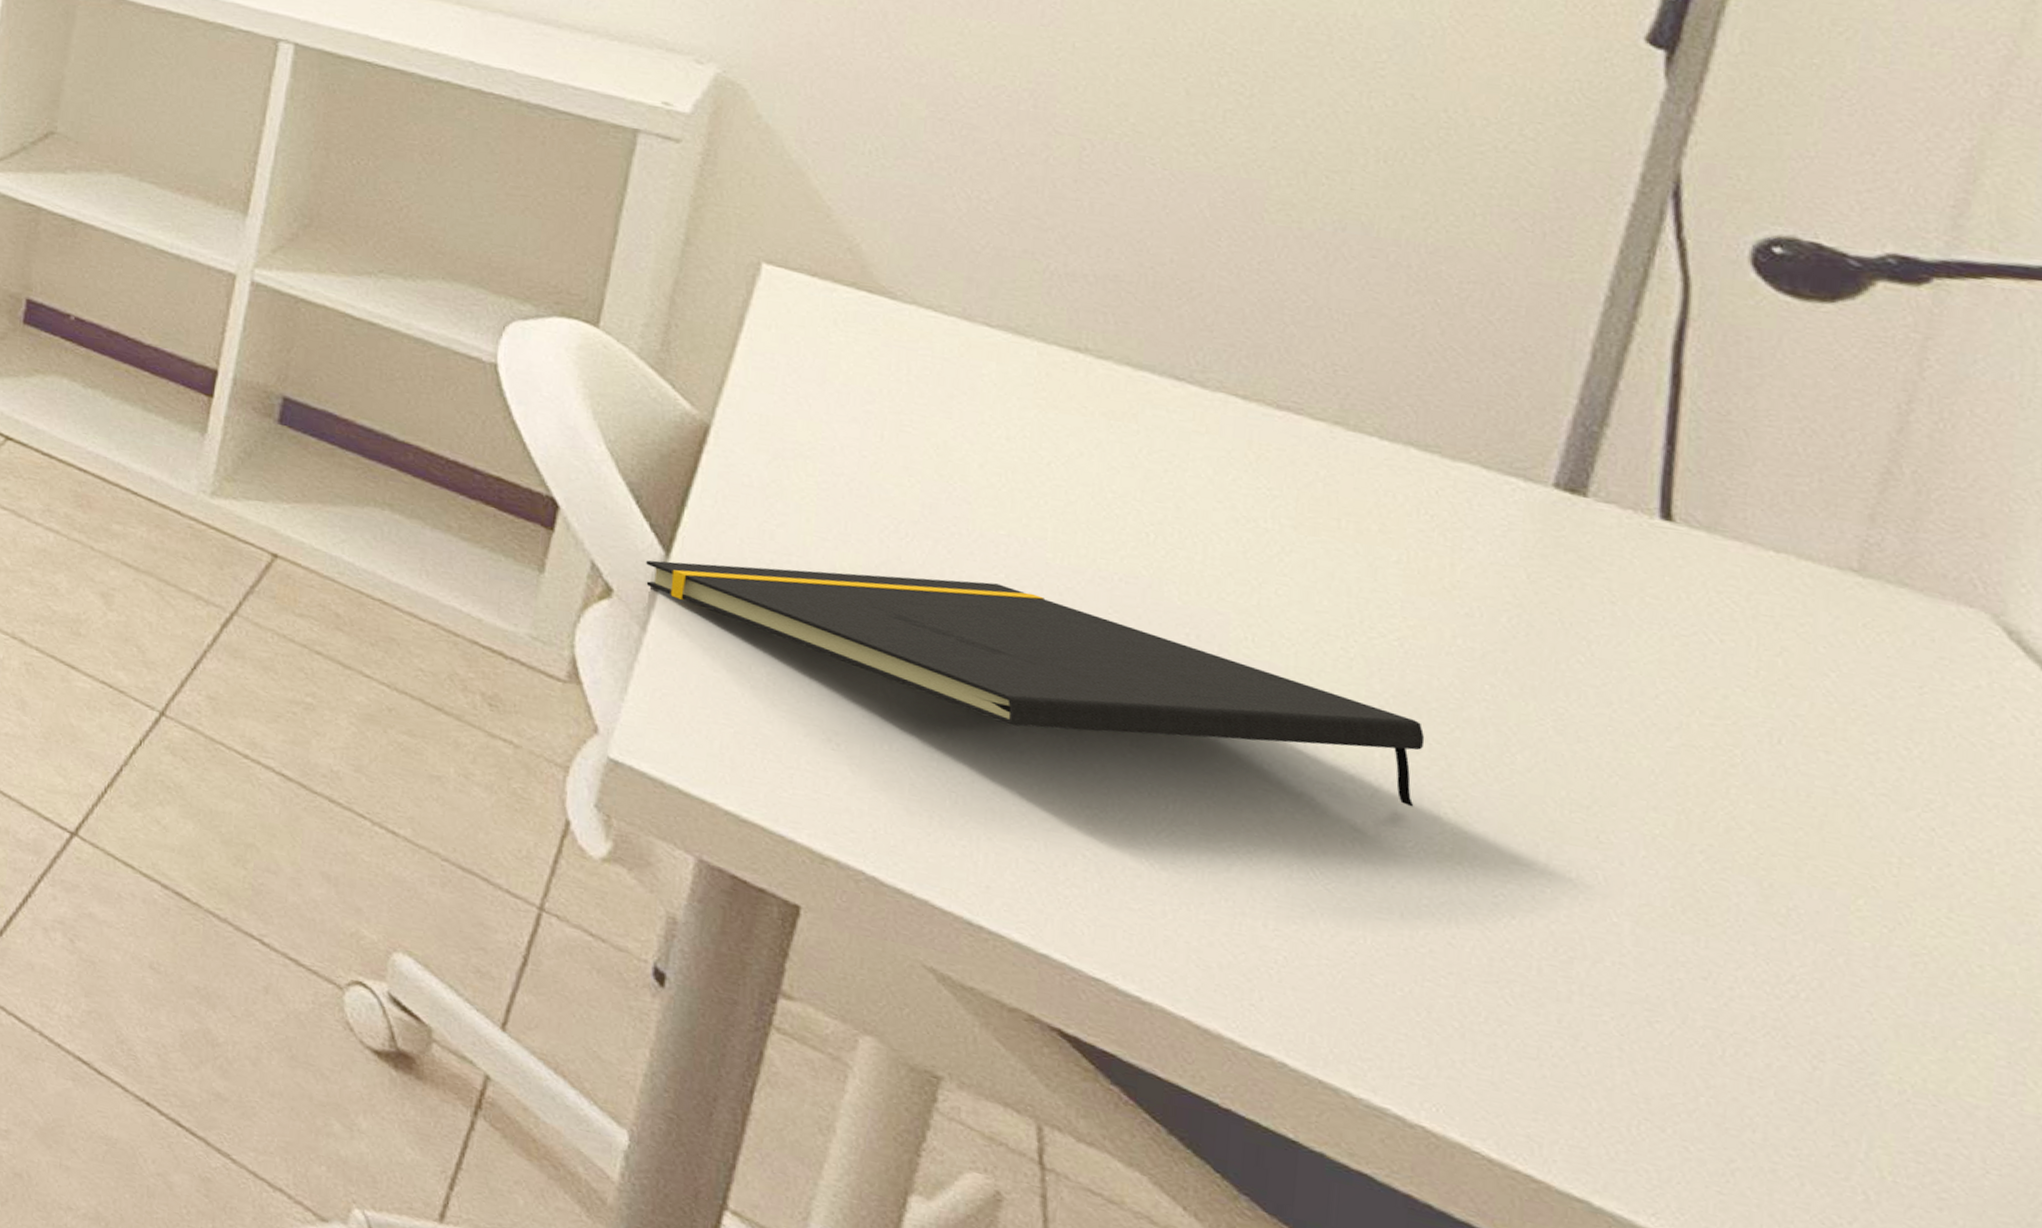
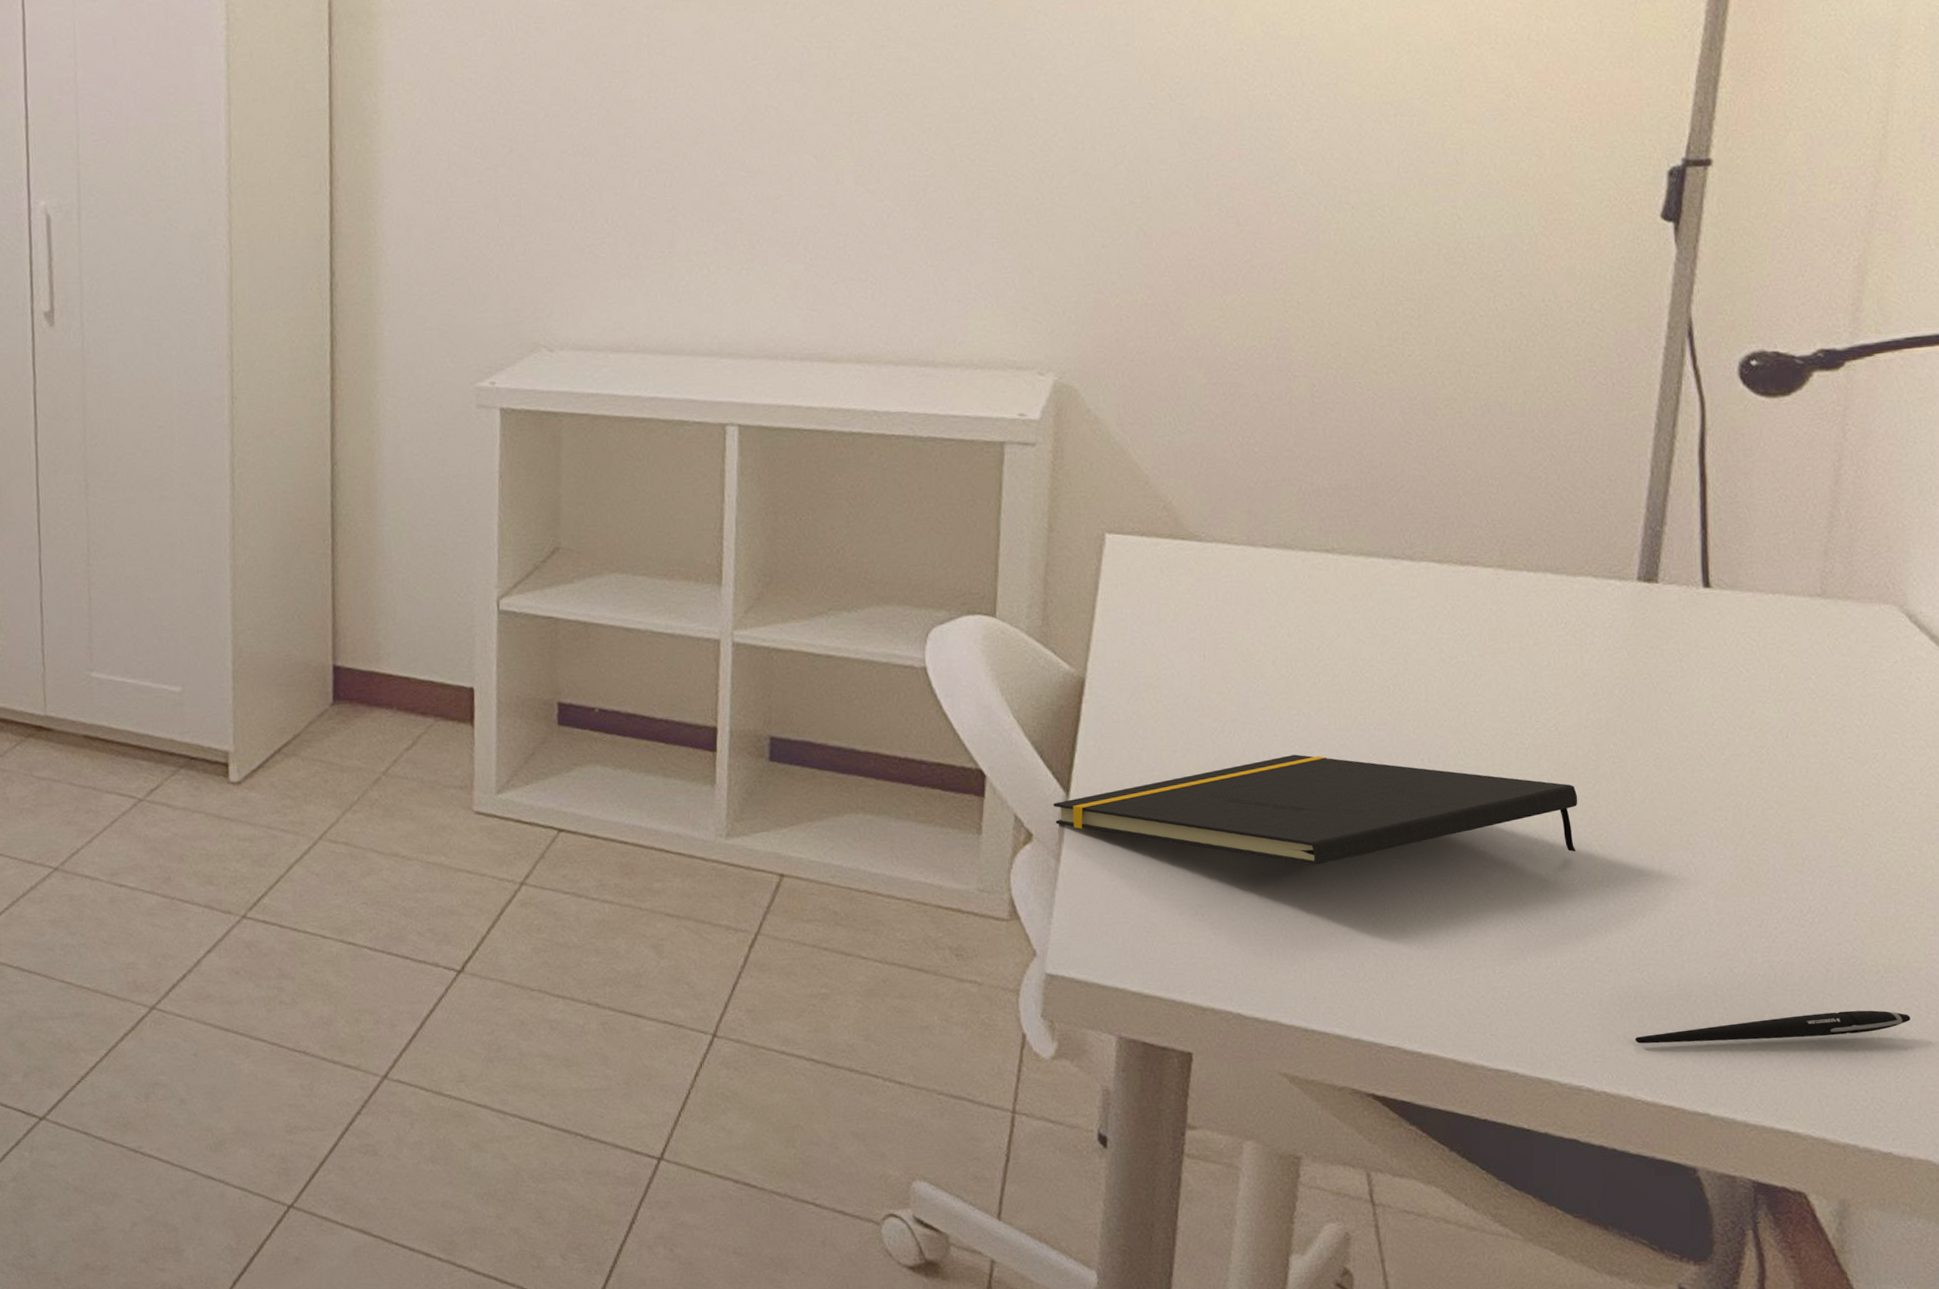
pen: none [1479,1069,1953,1174] -> present [1634,1010,1910,1044]

